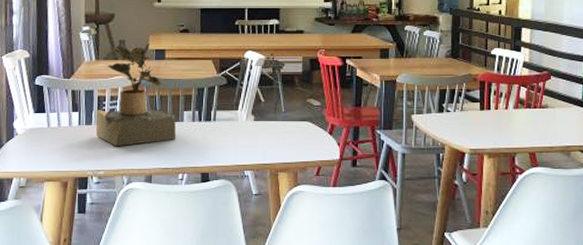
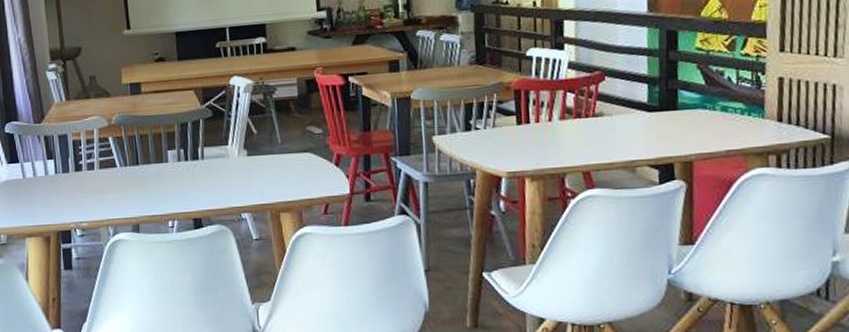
potted plant: present [95,43,176,147] -> none [72,77,161,195]

